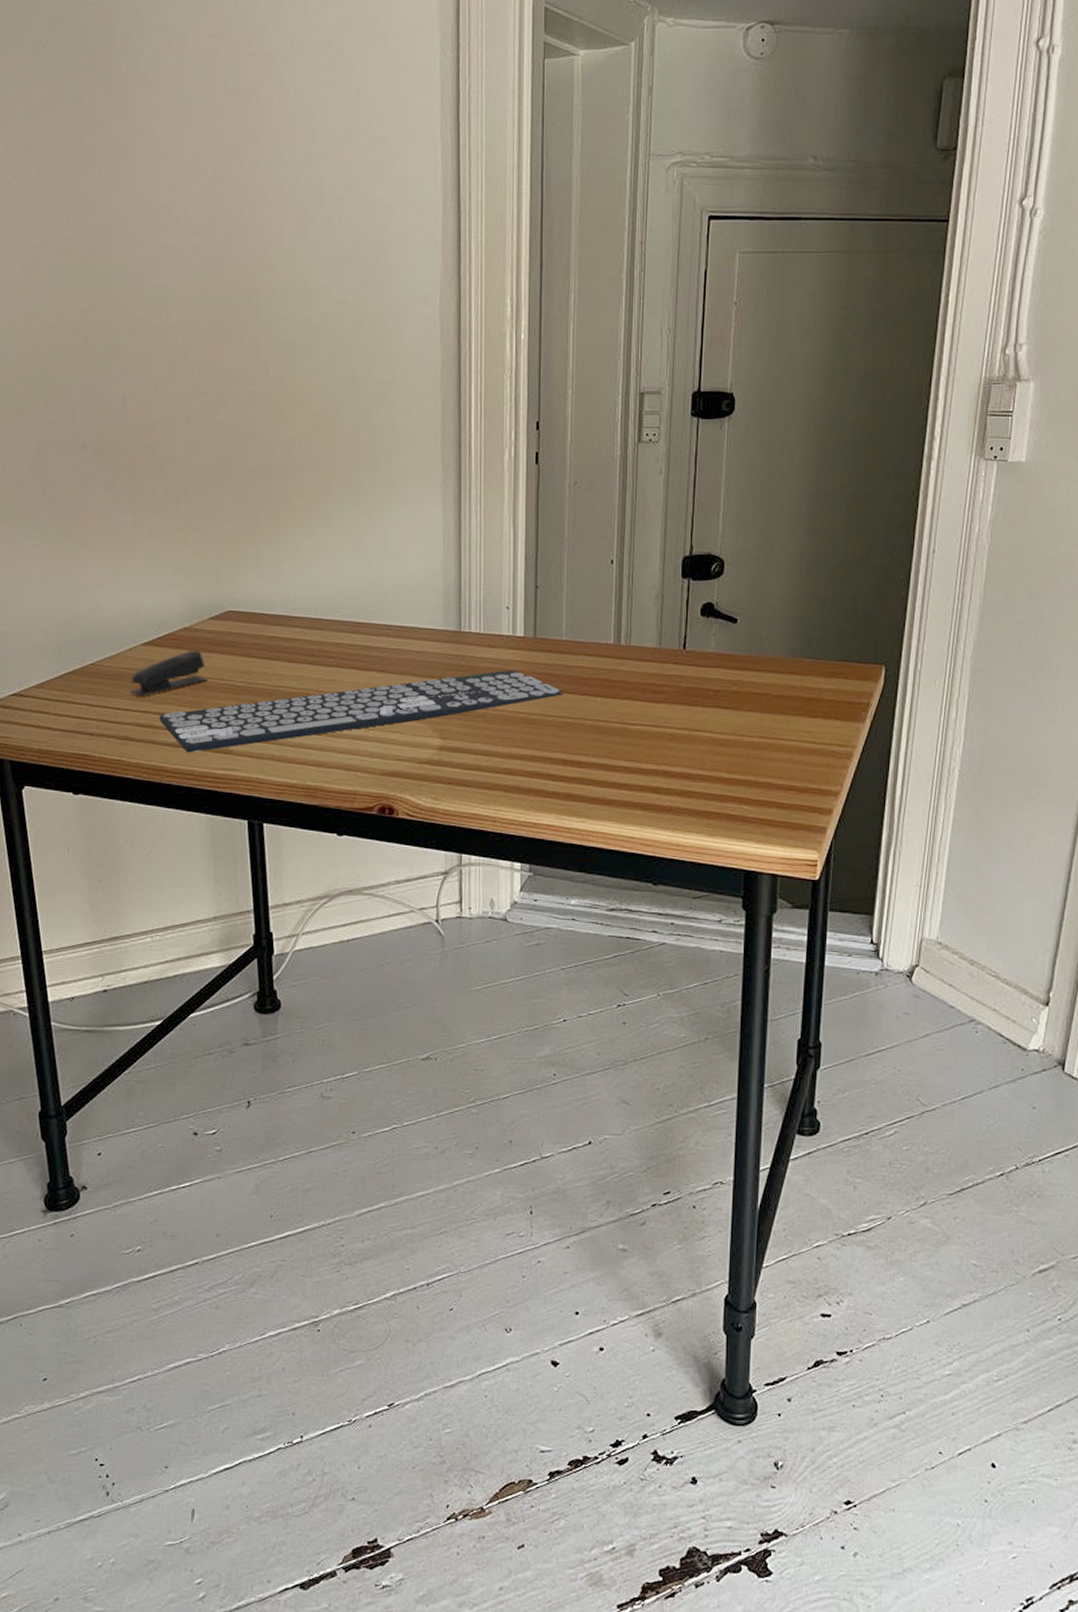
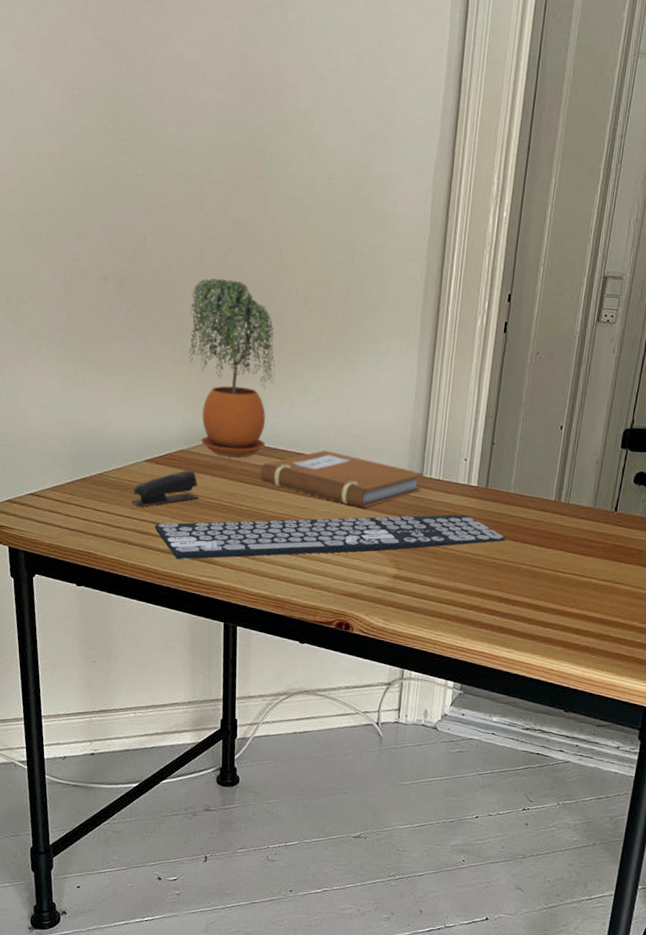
potted plant: none [181,435,283,630] -> present [188,278,275,457]
notebook: none [275,612,462,673] -> present [260,450,424,508]

